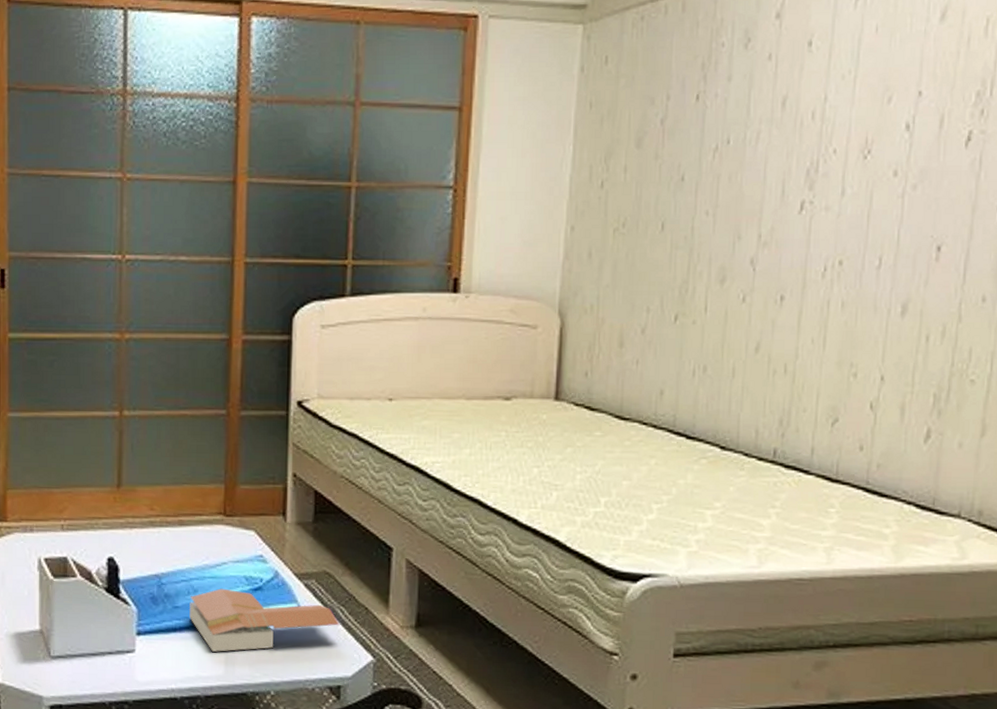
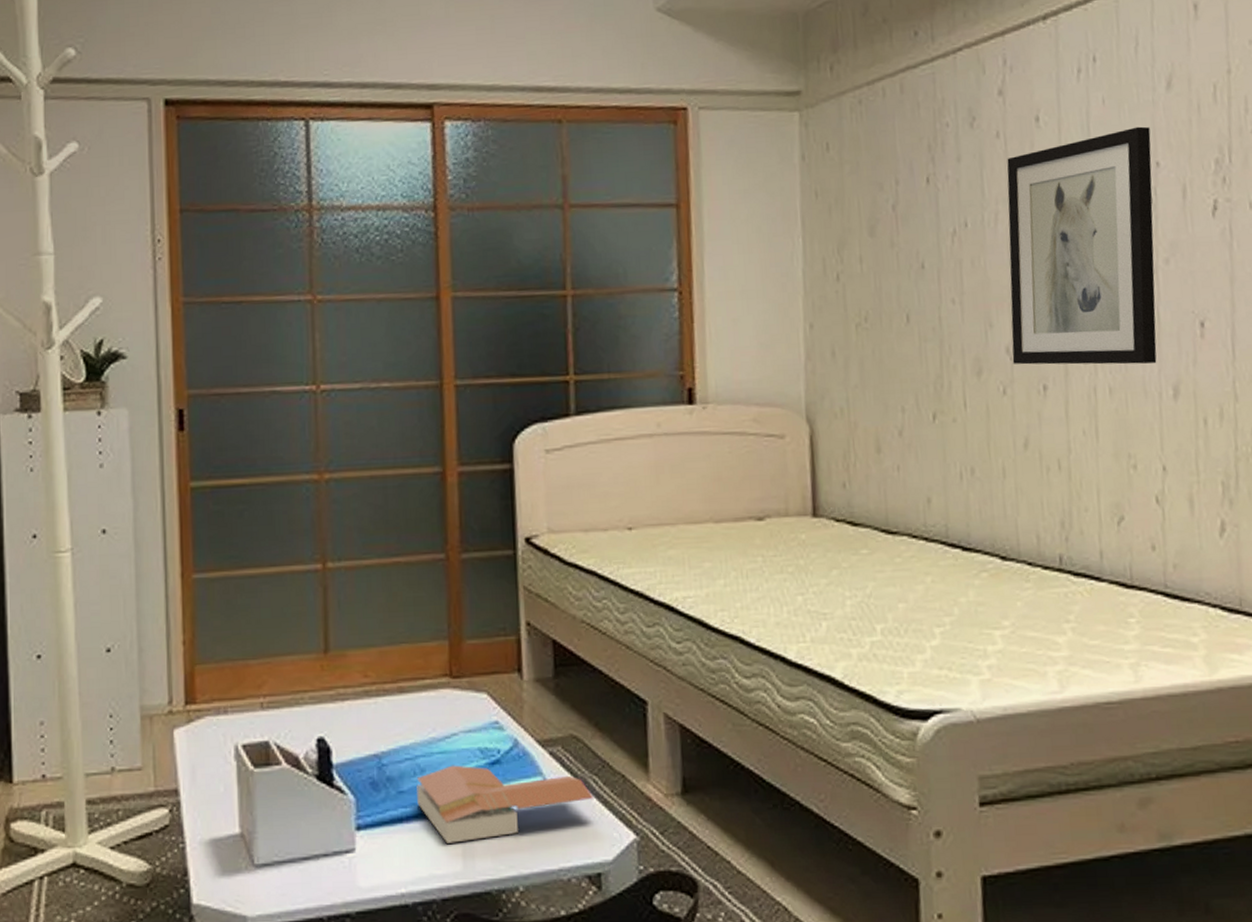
wall art: none [755,56,918,282] -> present [1007,126,1157,365]

